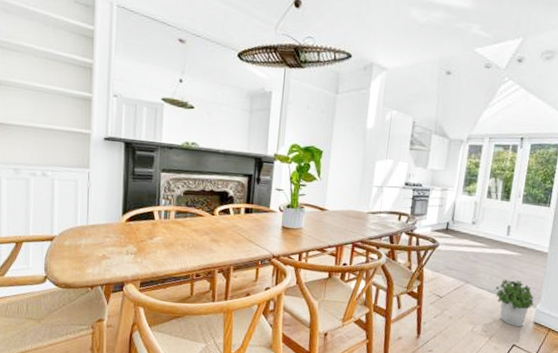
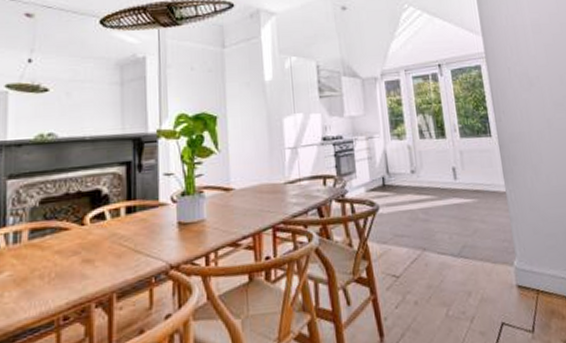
potted plant: present [495,279,534,327] -> none [459,234,511,297]

